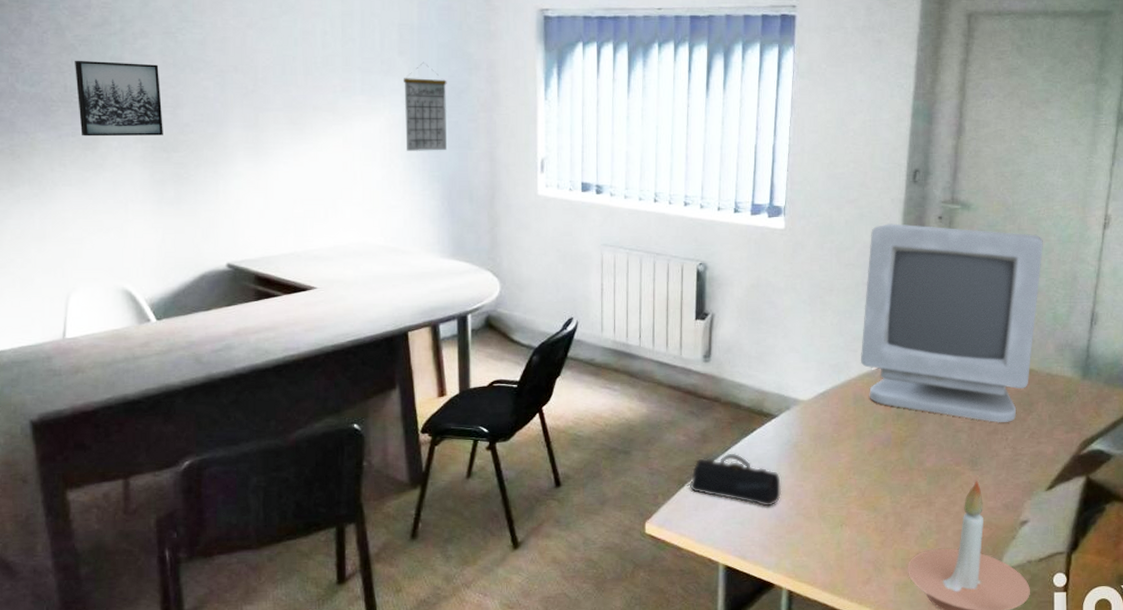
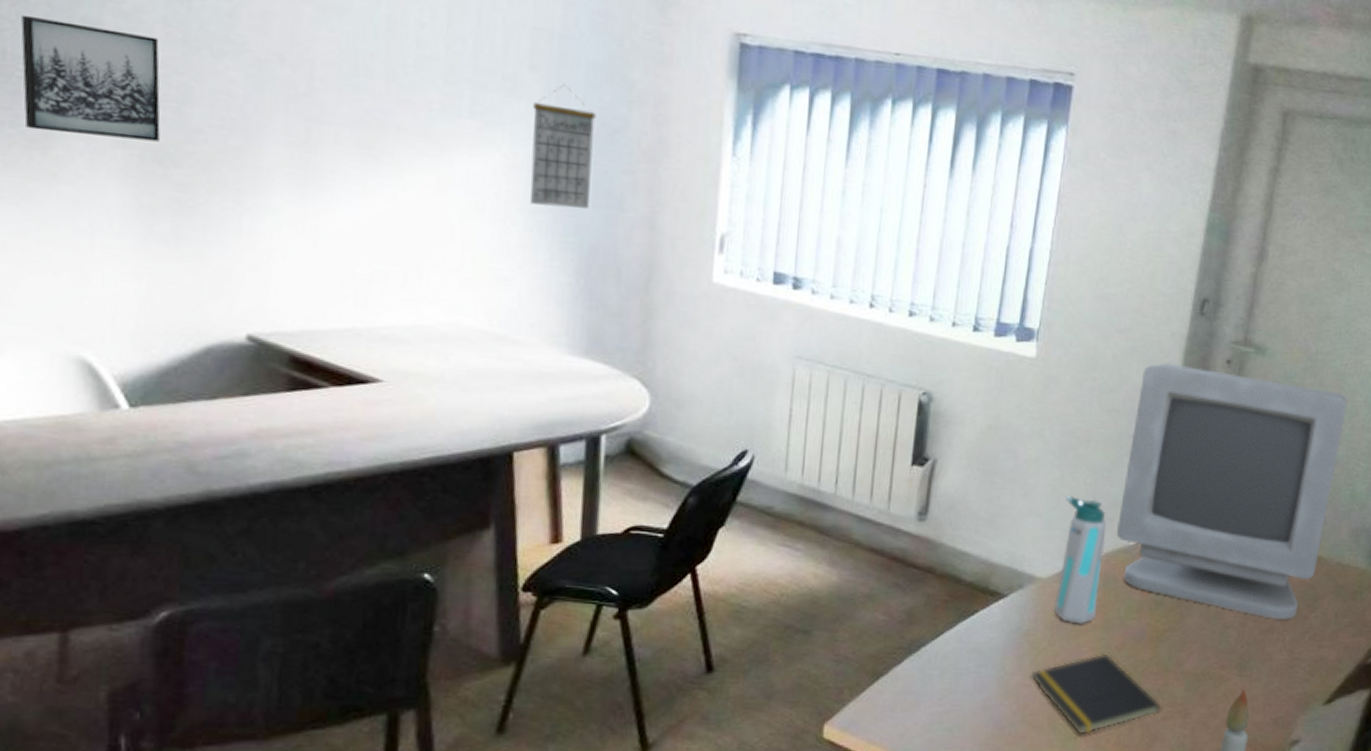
pencil case: present [689,453,782,507] -> none [885,639,1005,710]
notepad: none [803,457,909,523] -> present [1033,653,1162,735]
water bottle: none [816,334,852,435] -> present [1054,495,1107,624]

